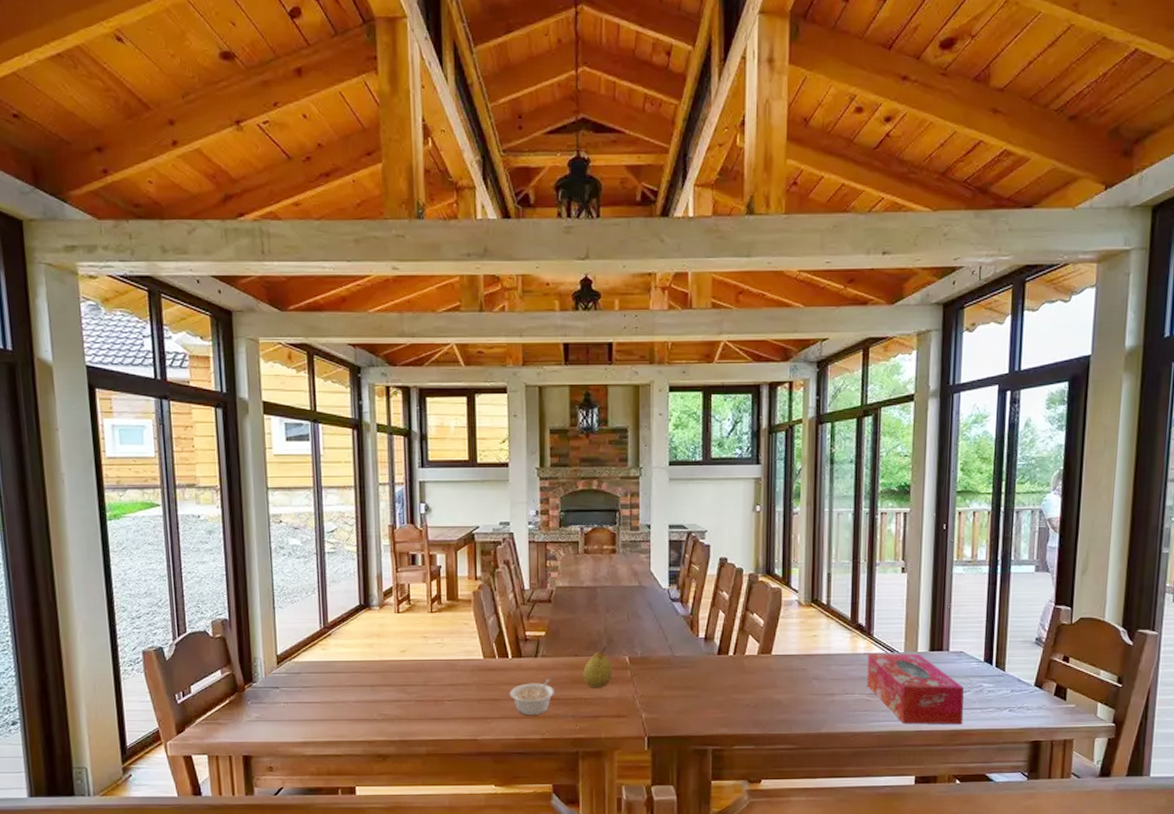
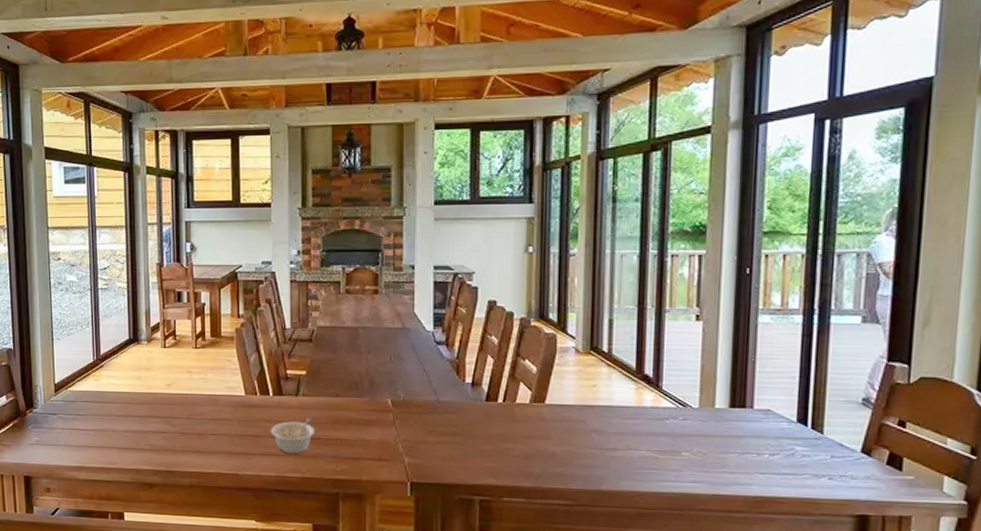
fruit: present [583,646,613,689] -> none [344,388,375,430]
tissue box: present [867,653,964,725] -> none [654,407,772,491]

